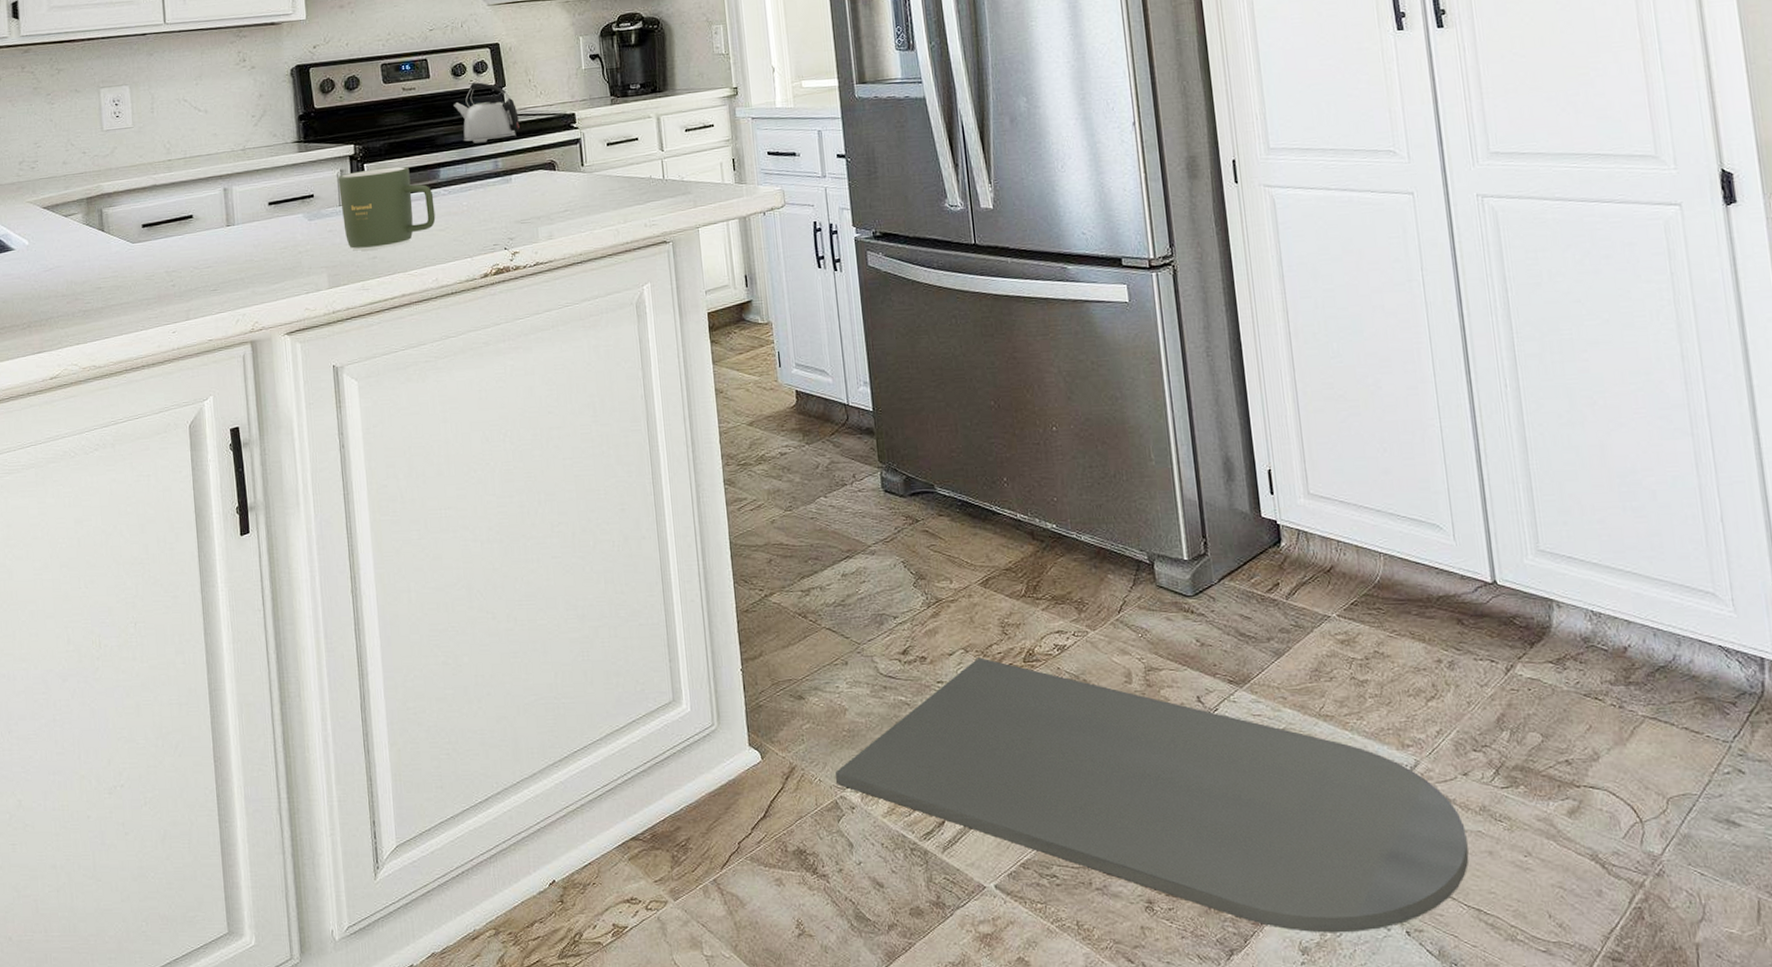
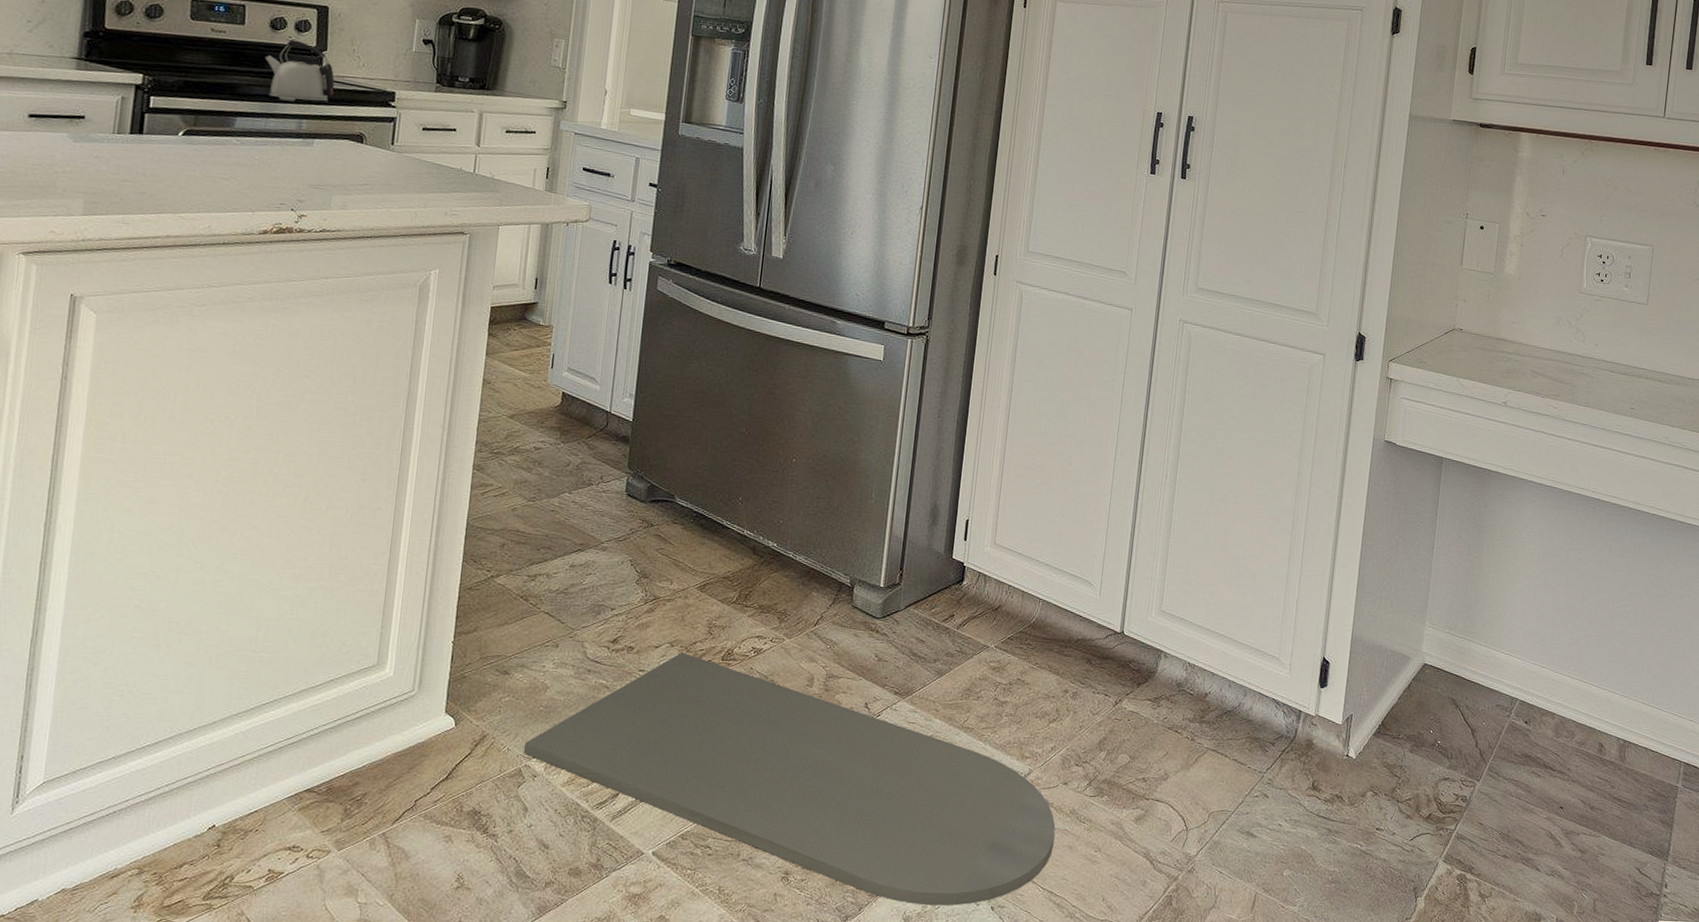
mug: present [338,166,436,251] -> none [113,102,224,186]

